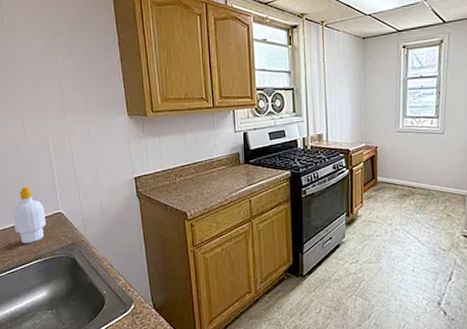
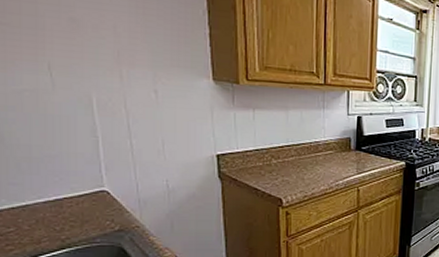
soap bottle: present [12,185,46,243] -> none [25,153,82,227]

